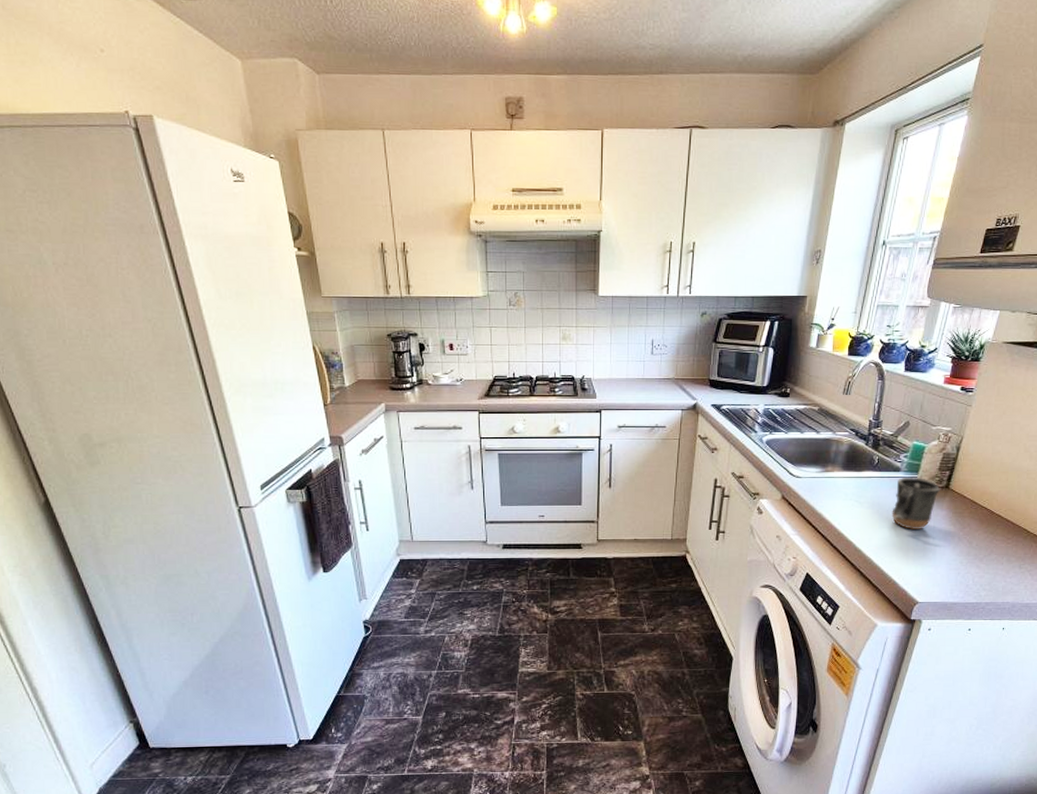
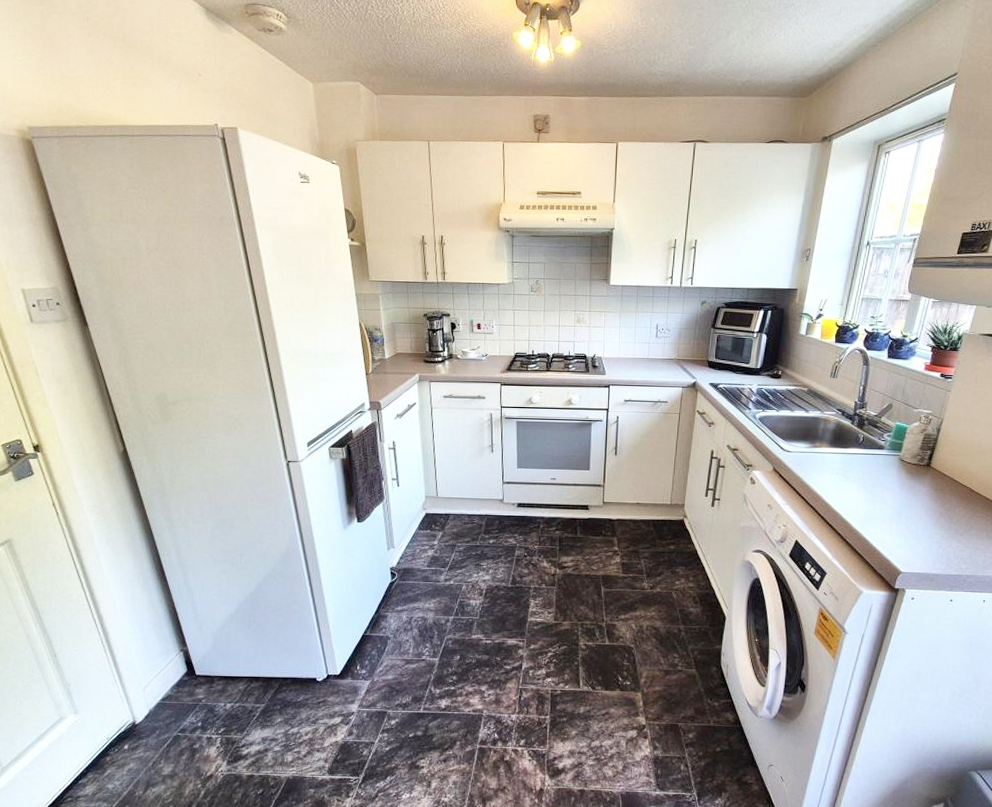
mug: present [891,476,941,531] -> none [876,454,922,505]

